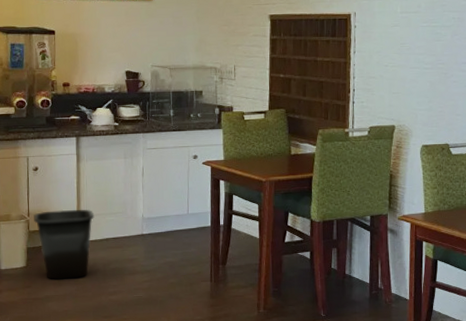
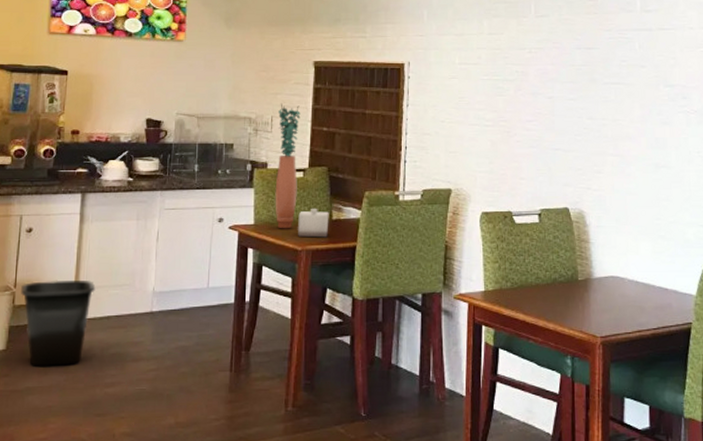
vase: none [240,54,260,164] -> present [275,103,301,229]
sugar bowl: none [261,145,289,171] -> present [298,208,329,238]

